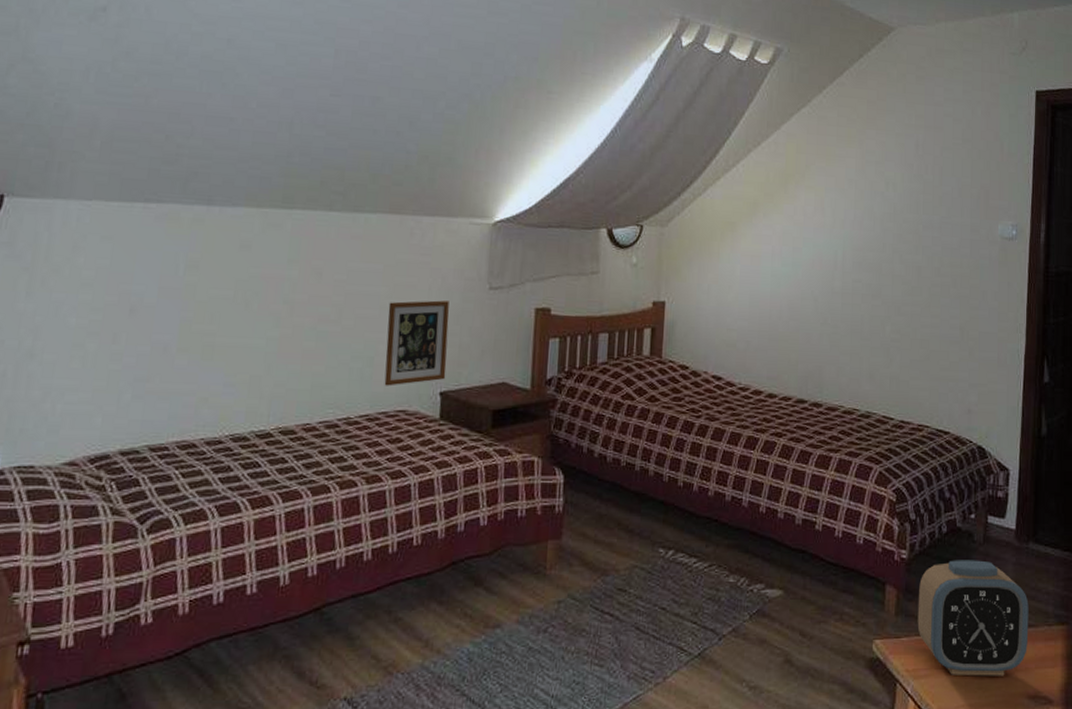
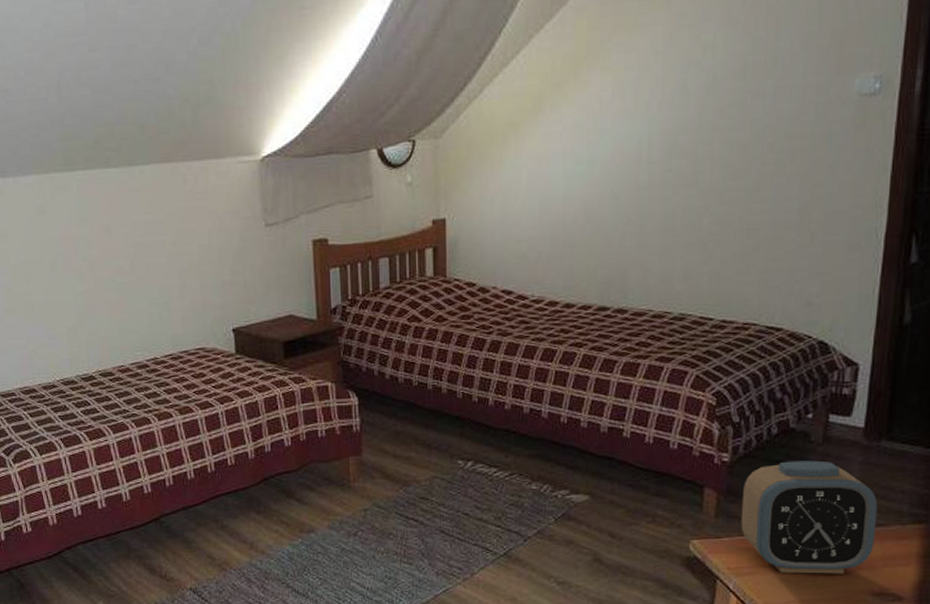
picture frame: present [384,300,450,386] -> none [174,242,236,327]

